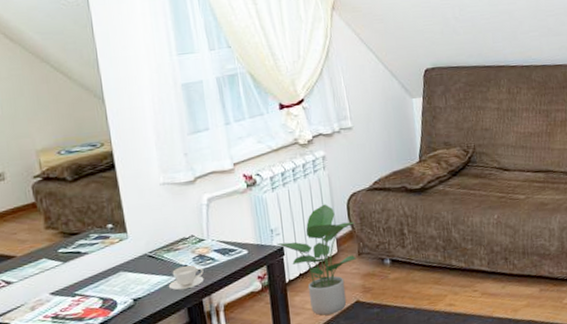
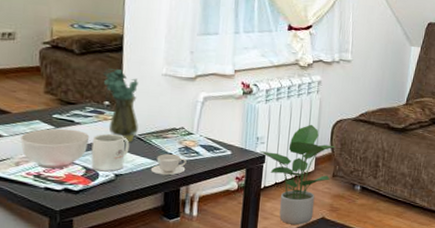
bowl: none [30,260,100,308] -> present [20,128,90,169]
vase: none [100,186,147,264] -> present [103,66,138,143]
mug: none [103,256,143,300] -> present [91,133,130,172]

